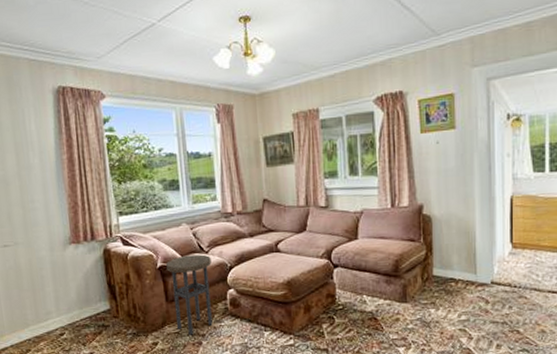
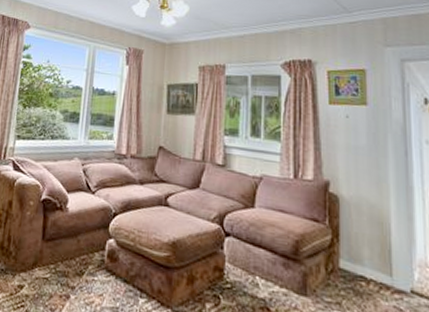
side table: present [166,254,213,335] -> none [47,192,97,285]

